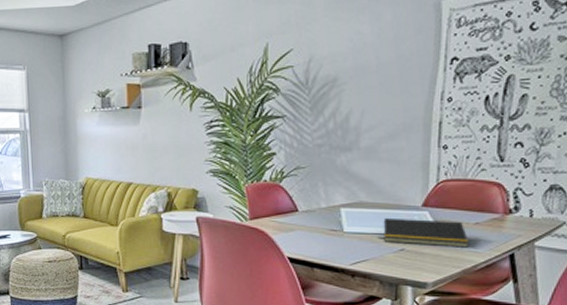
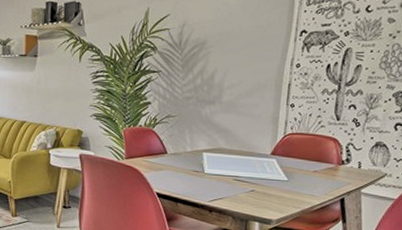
notepad: present [383,217,470,248] -> none [237,162,309,192]

